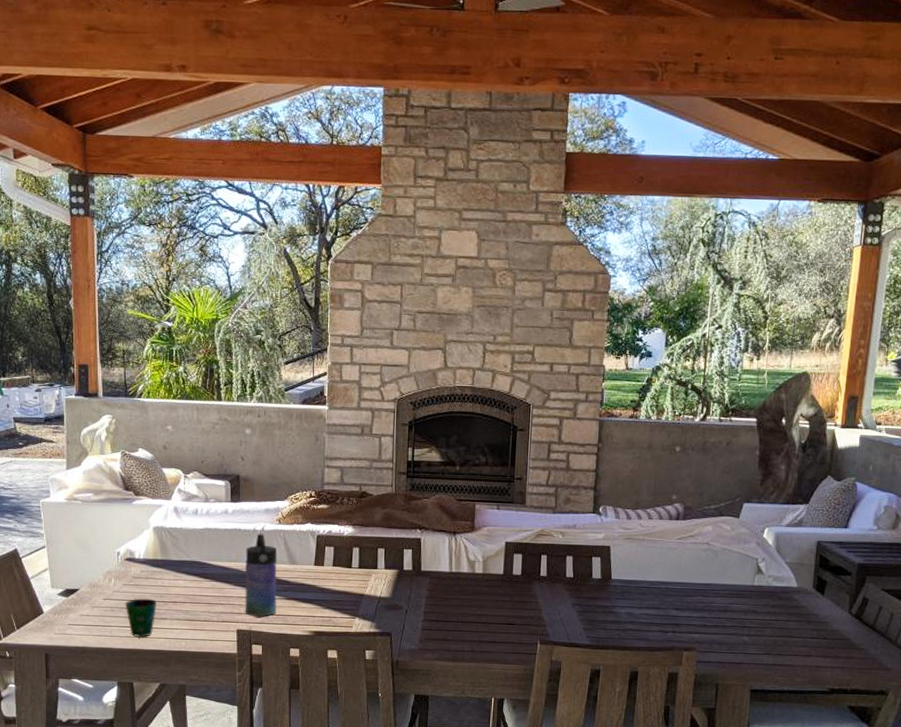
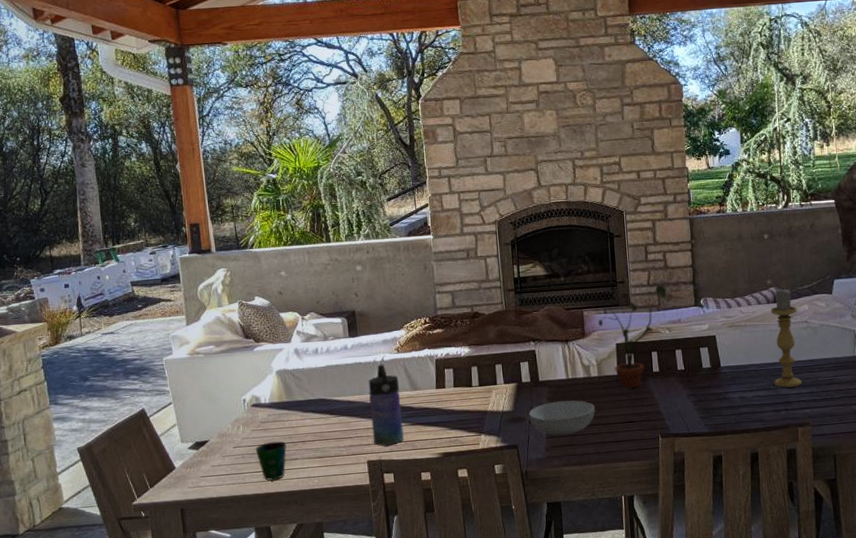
serving bowl: none [406,593,475,629] -> present [529,400,595,436]
potted plant: none [489,486,566,591] -> present [598,284,668,389]
candle holder: none [664,505,700,610] -> present [770,288,802,388]

